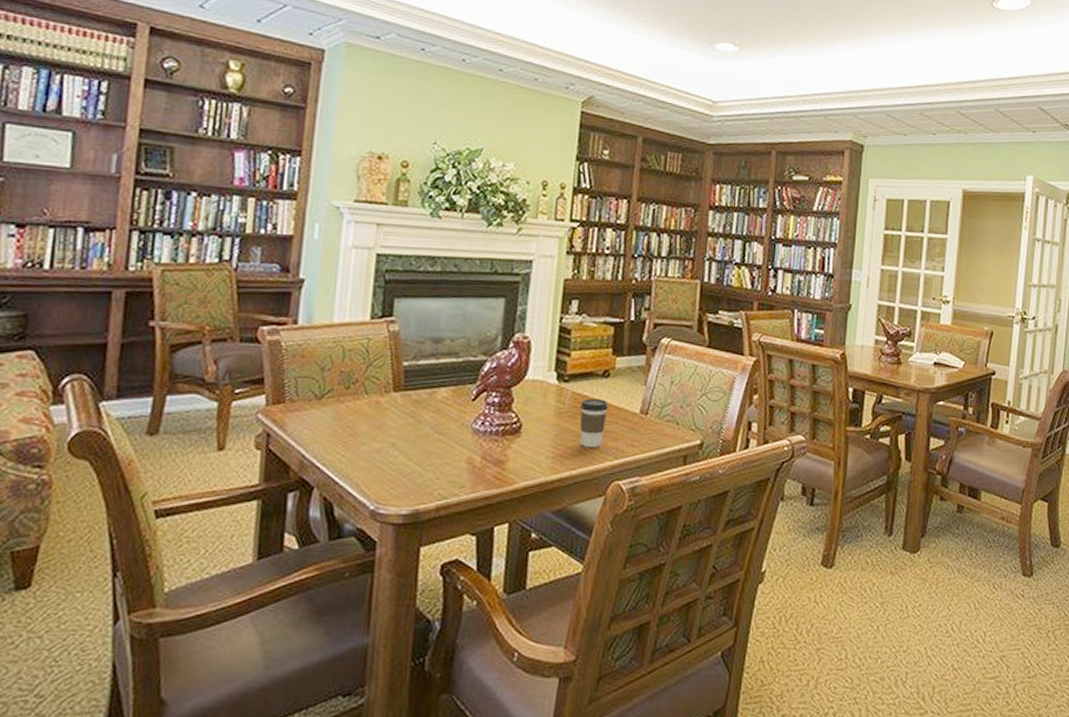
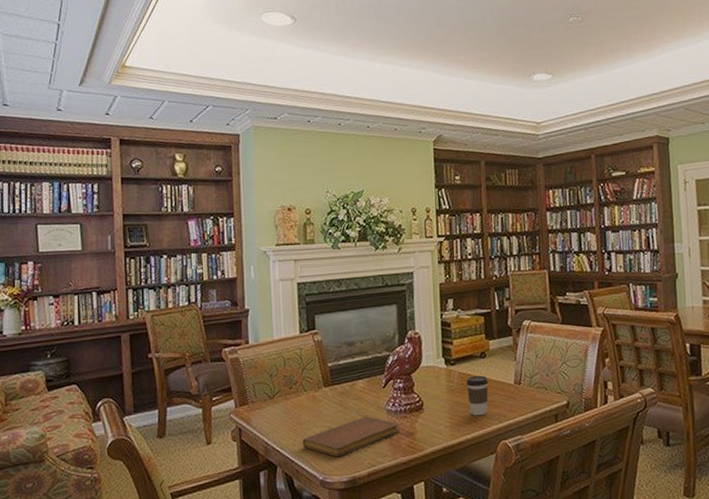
notebook: none [353,434,487,483] -> present [302,416,400,458]

